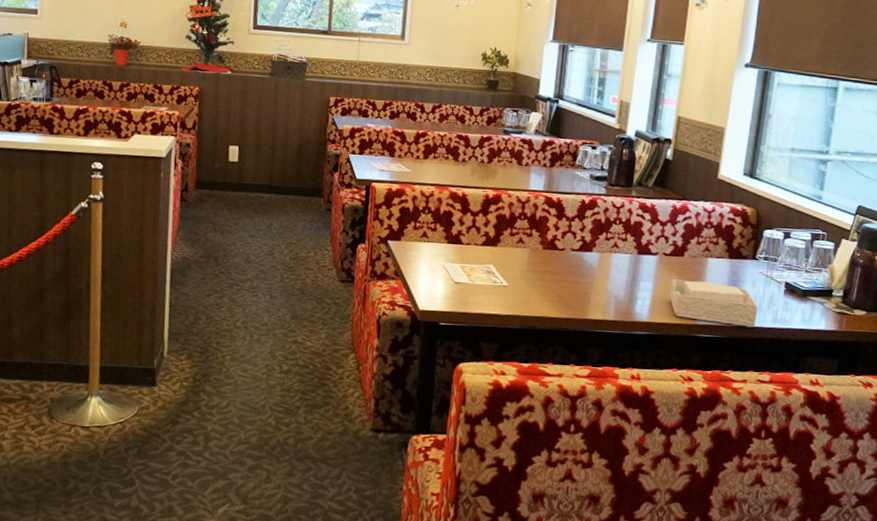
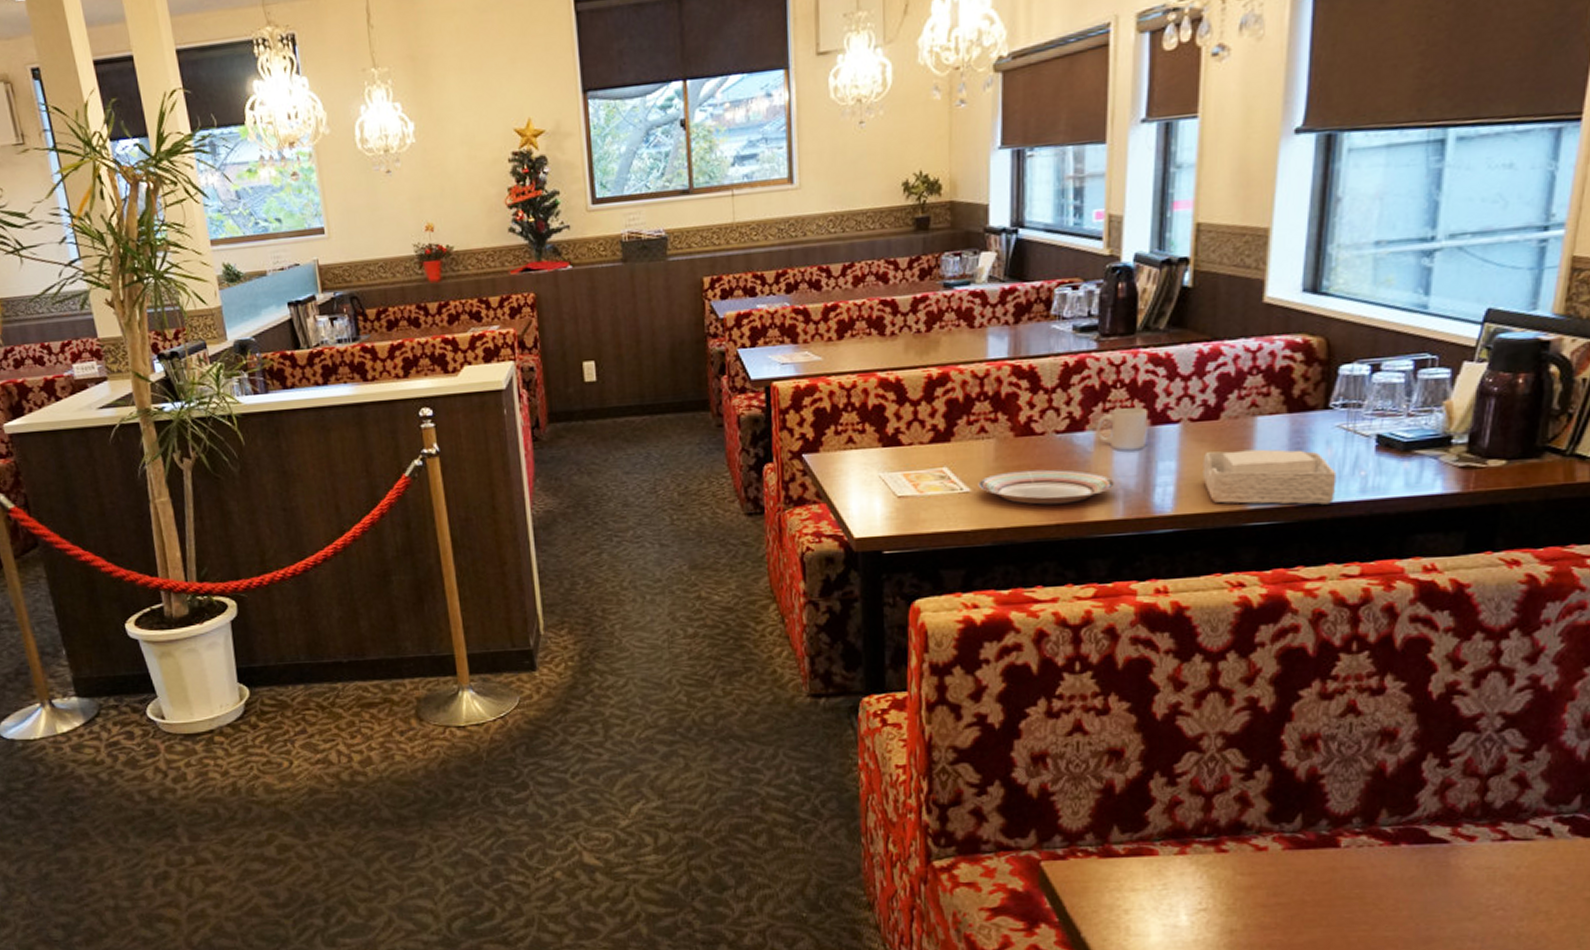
plate: none [514,274,609,304] -> present [978,469,1114,505]
cup: none [599,239,637,272] -> present [1095,407,1149,453]

